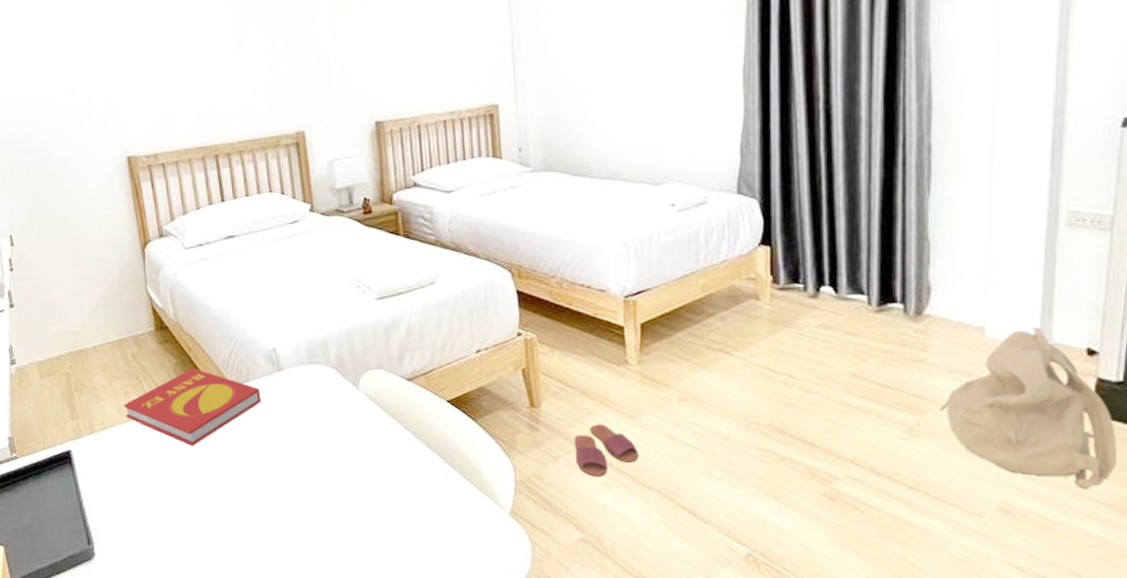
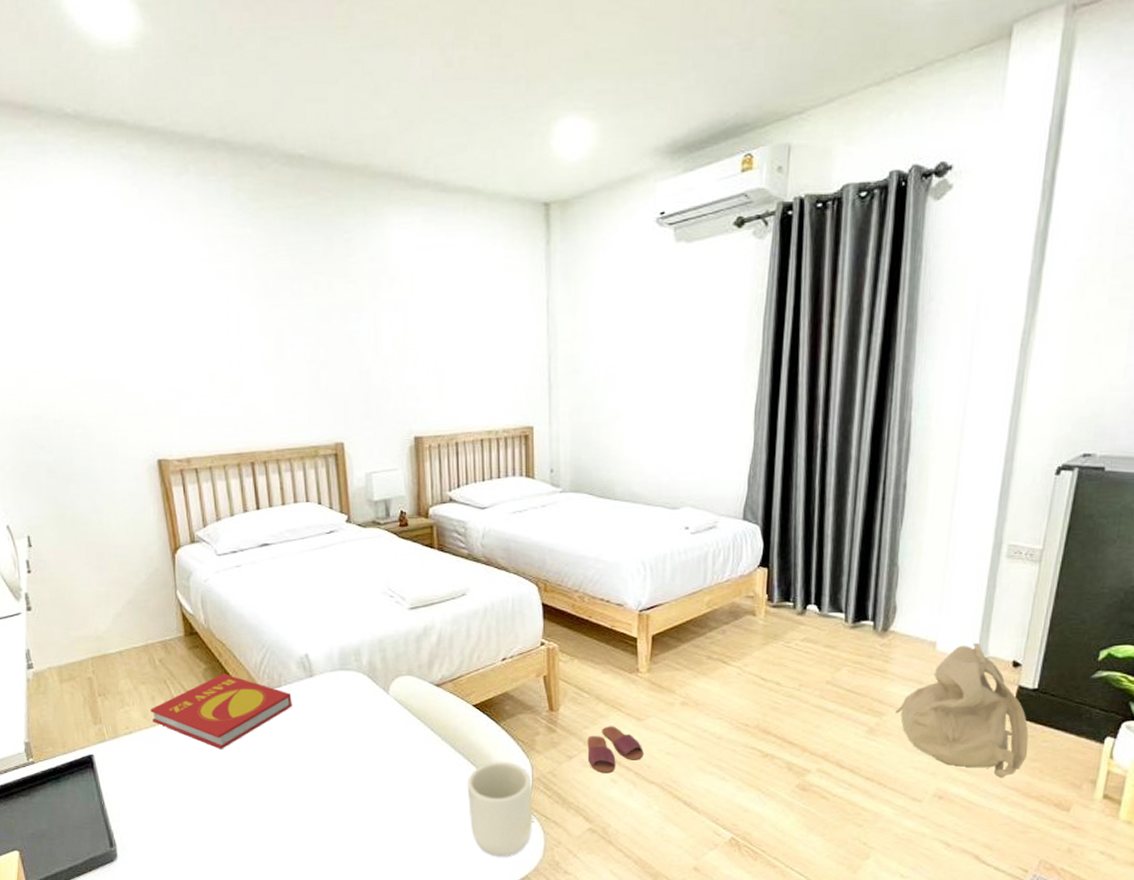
mug: none [444,462,518,568] -> present [467,761,533,857]

